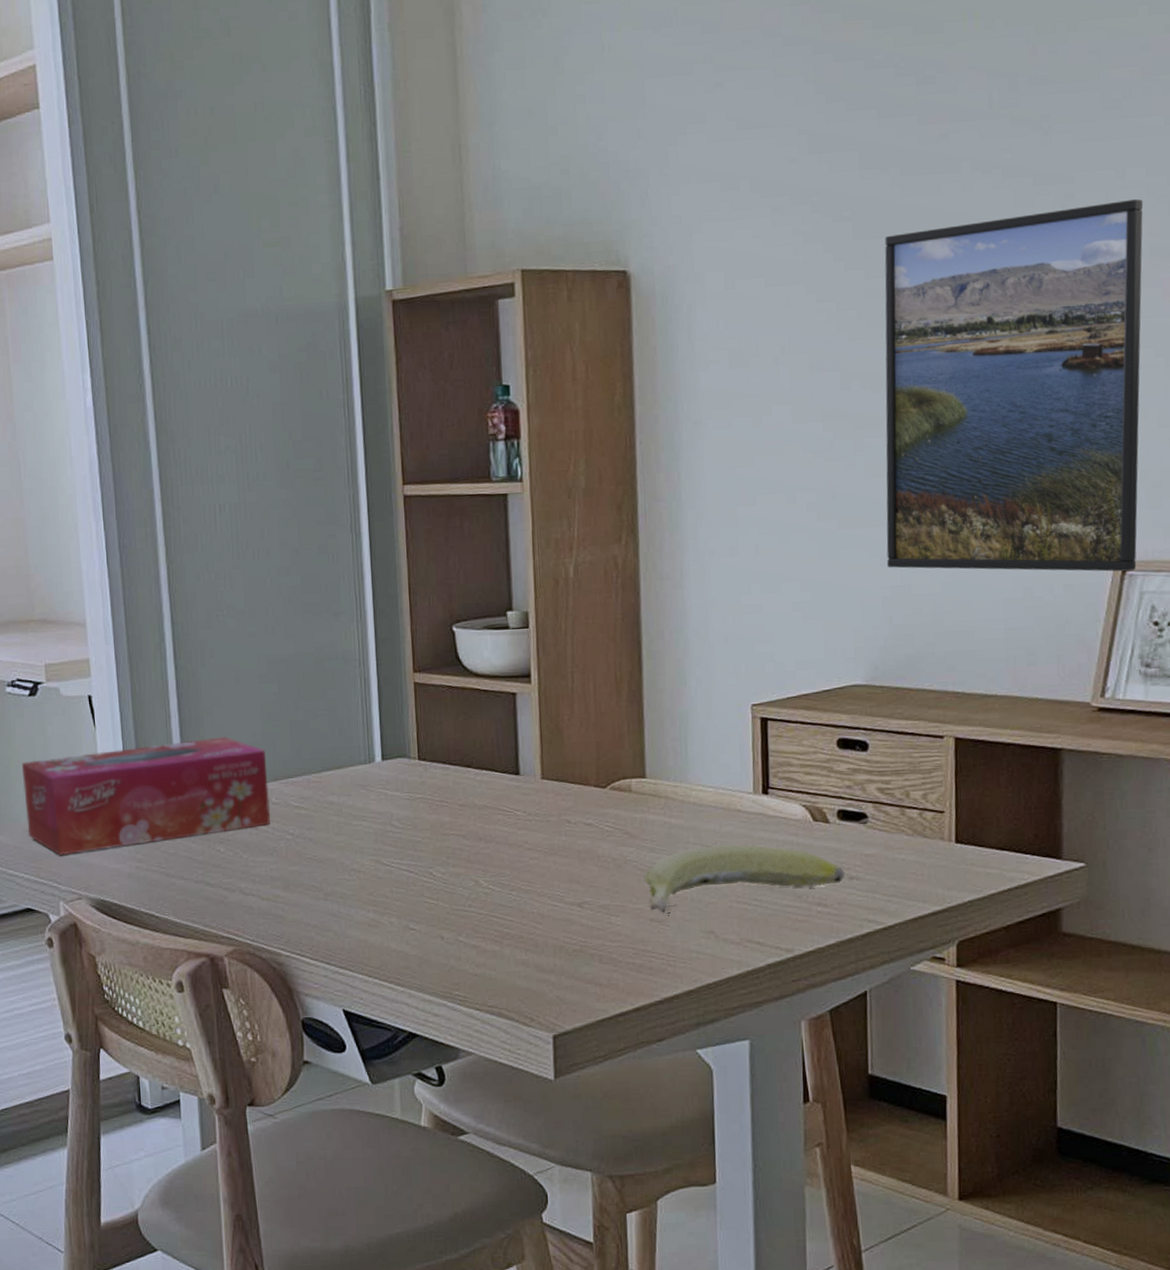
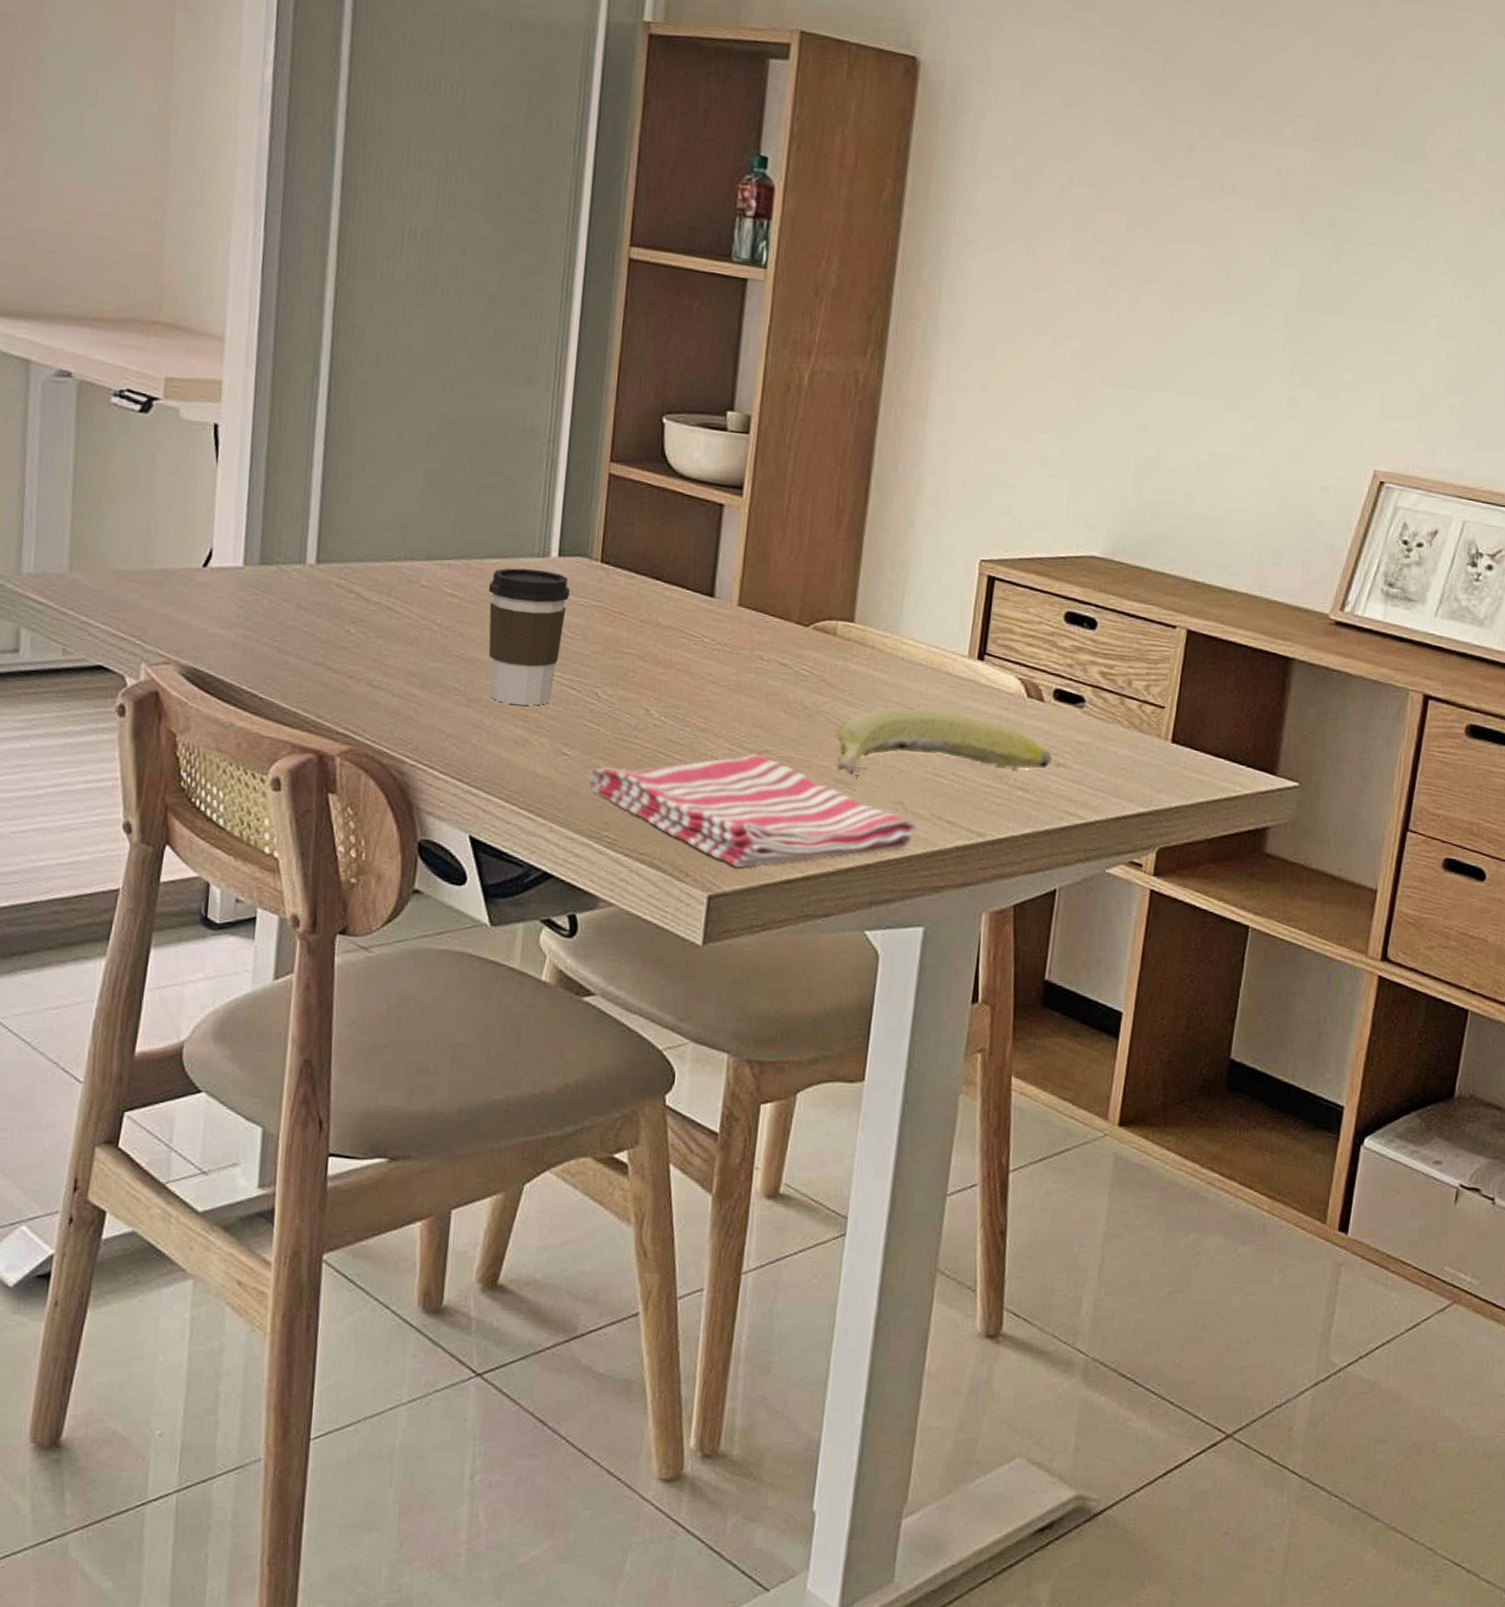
tissue box: present [21,737,271,856] -> none [113,489,422,611]
coffee cup: none [327,774,397,893] -> present [488,568,571,706]
dish towel: none [434,906,729,1008] -> present [588,754,917,868]
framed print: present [884,198,1144,572] -> none [1145,79,1457,484]

